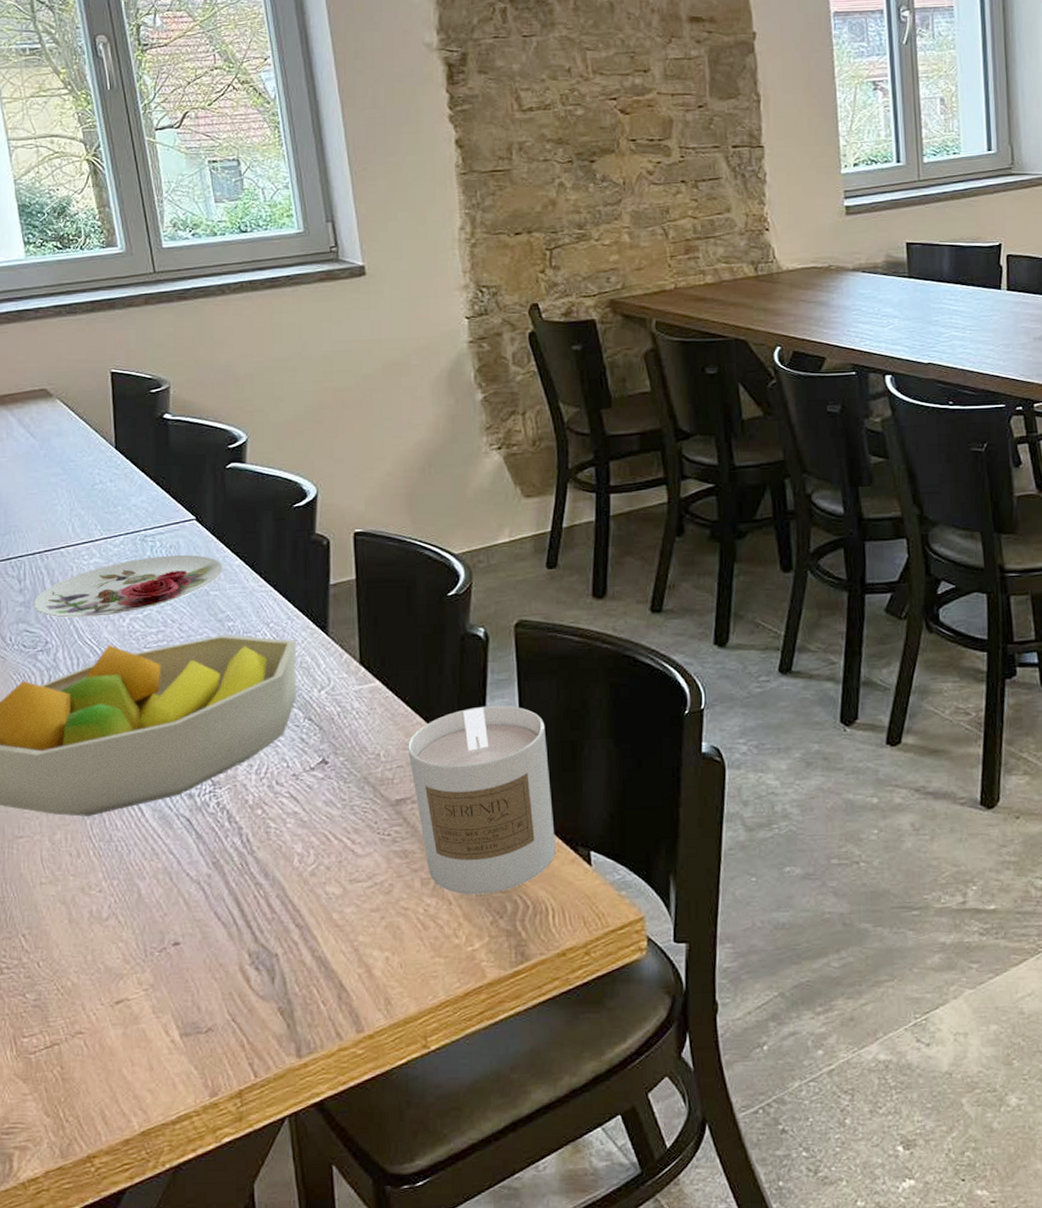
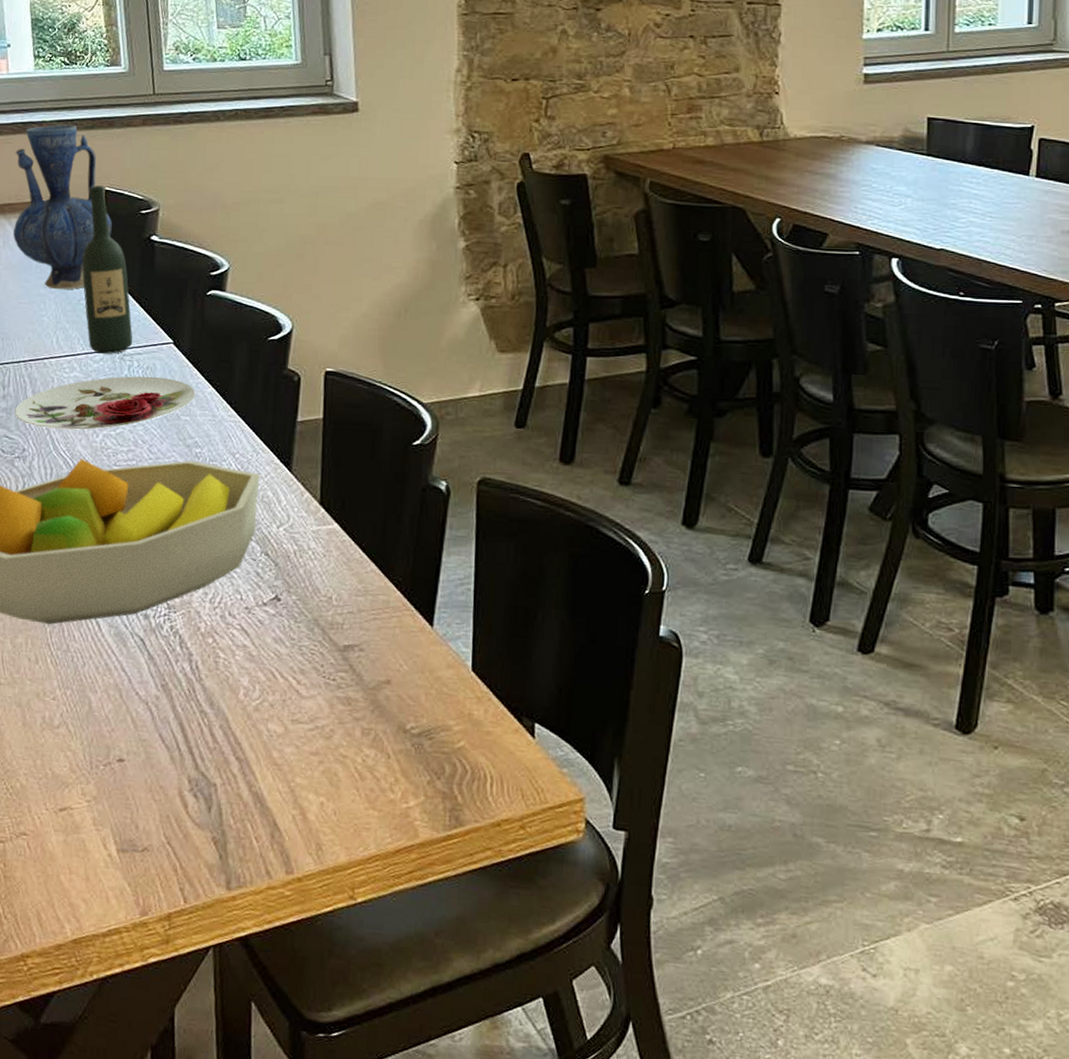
vase: none [12,309,121,477] -> present [13,124,112,290]
wine bottle: none [92,368,153,537] -> present [81,185,133,354]
candle: present [408,705,556,895] -> none [360,561,500,753]

